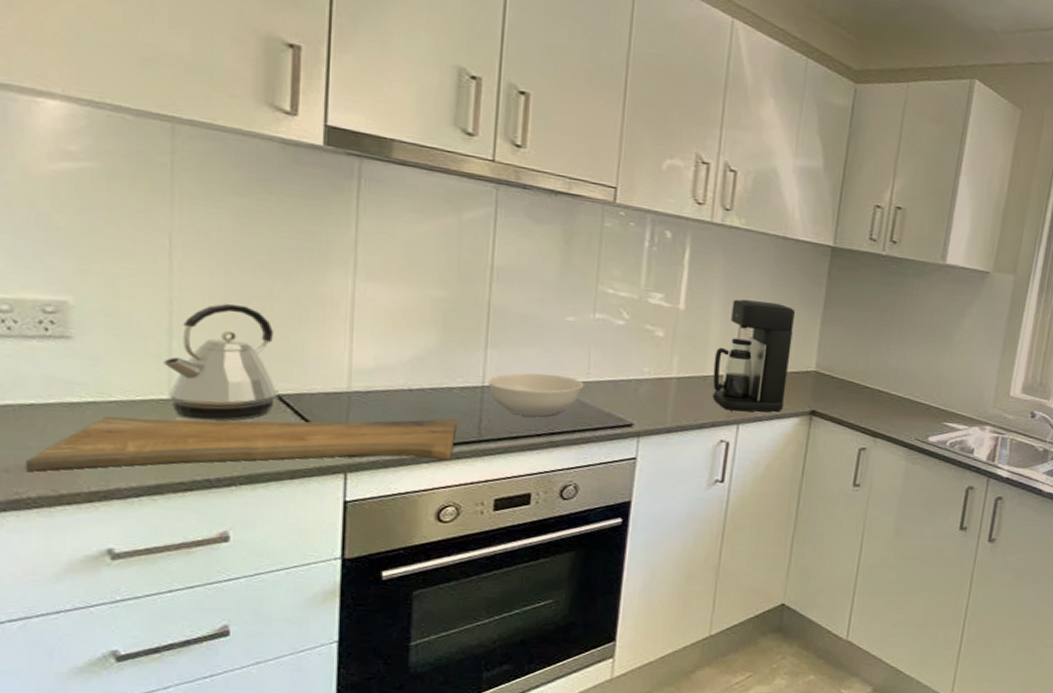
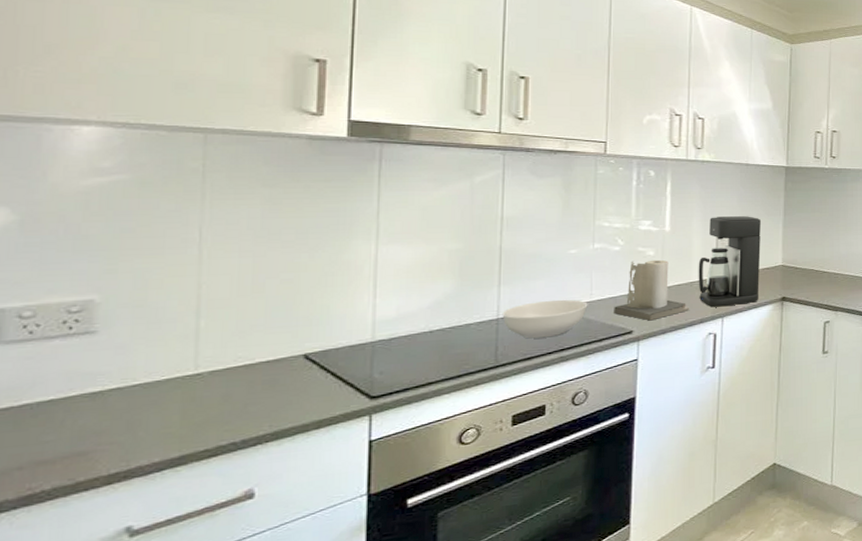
cutting board: present [25,416,456,471] -> none [40,350,474,465]
kettle: present [162,303,278,421] -> none [189,280,305,389]
paper towel roll: none [613,340,700,415] -> present [614,259,689,321]

